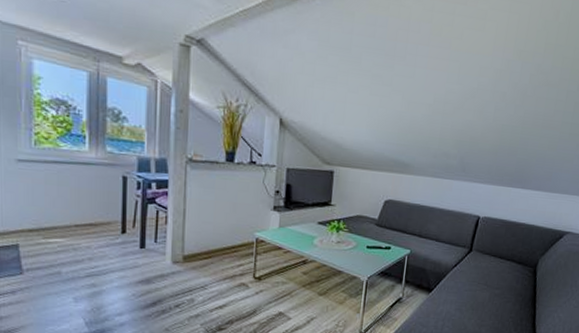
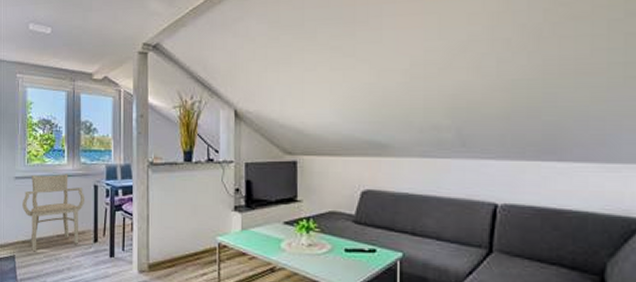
armchair: none [28,160,112,241] -> present [22,174,86,252]

